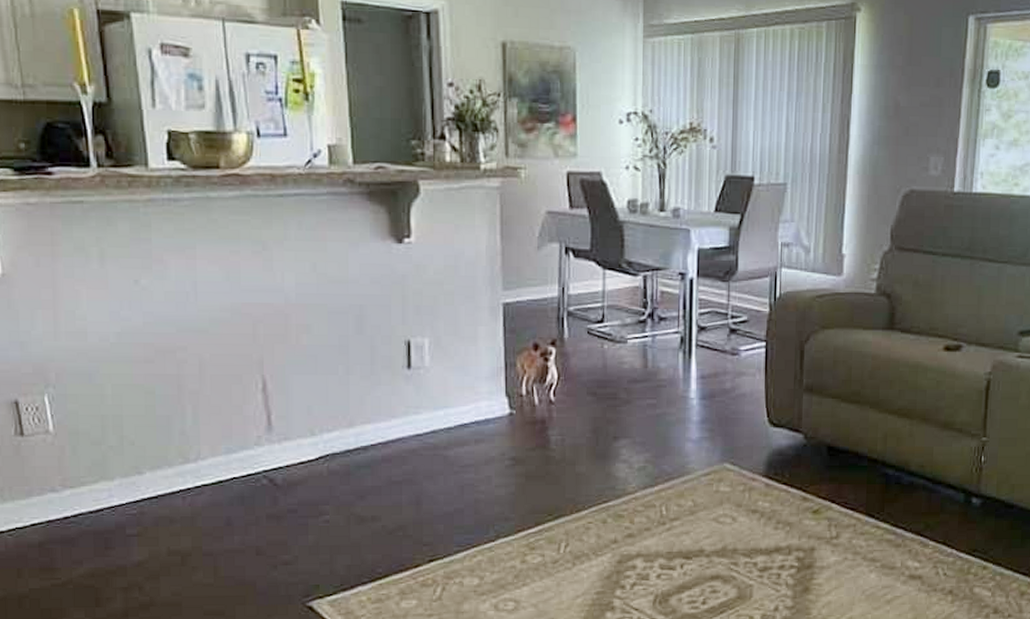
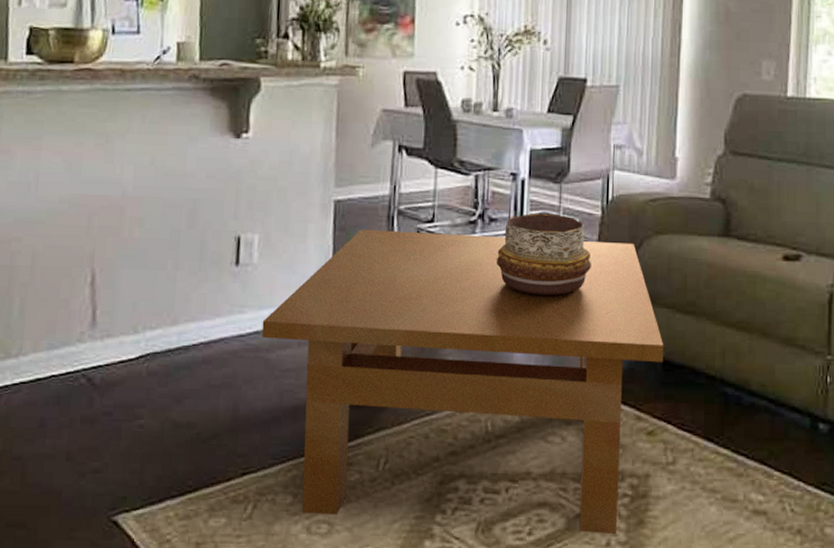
table: none [438,331,829,601] -> present [261,229,664,535]
decorative bowl: none [666,311,759,390] -> present [496,213,591,296]

